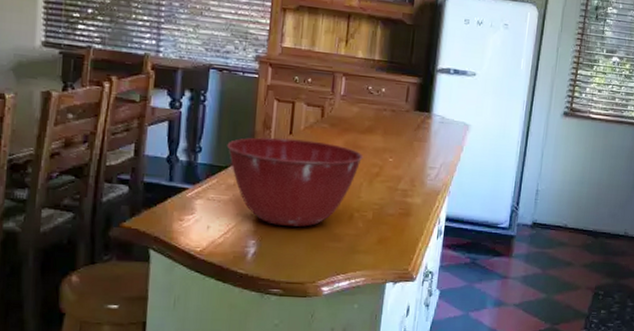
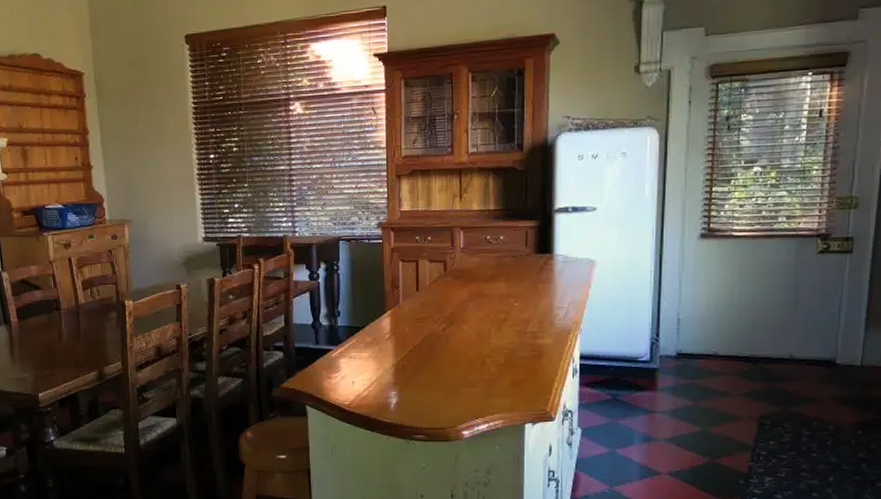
mixing bowl: present [226,137,363,227] -> none [361,294,489,376]

